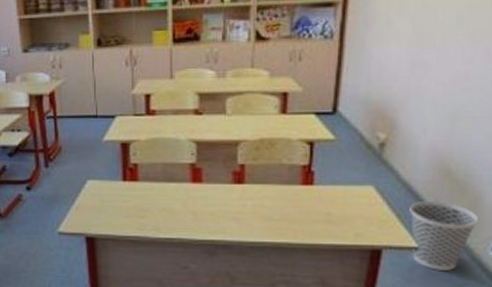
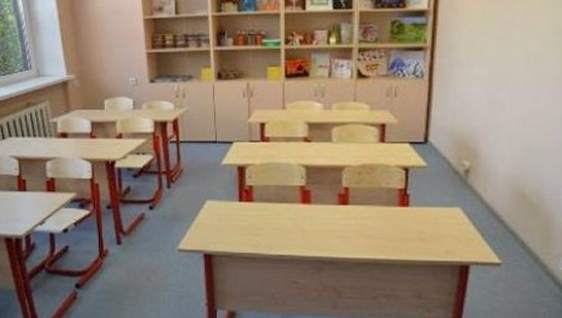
wastebasket: present [409,200,479,271] -> none [492,221,551,284]

